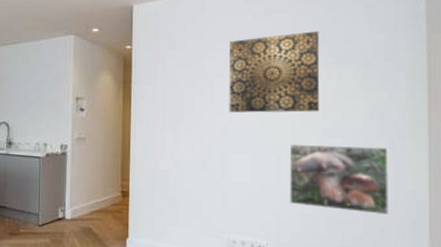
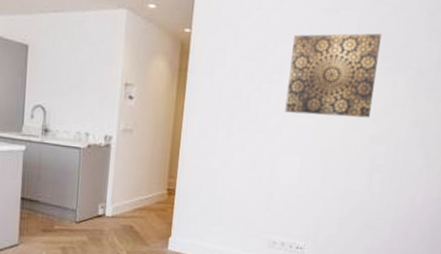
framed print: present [289,143,390,216] -> none [330,148,425,221]

